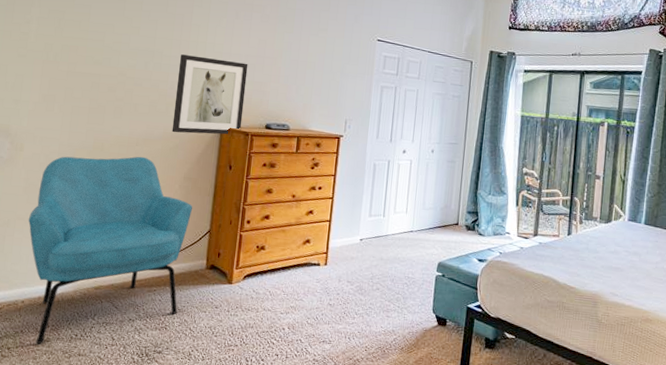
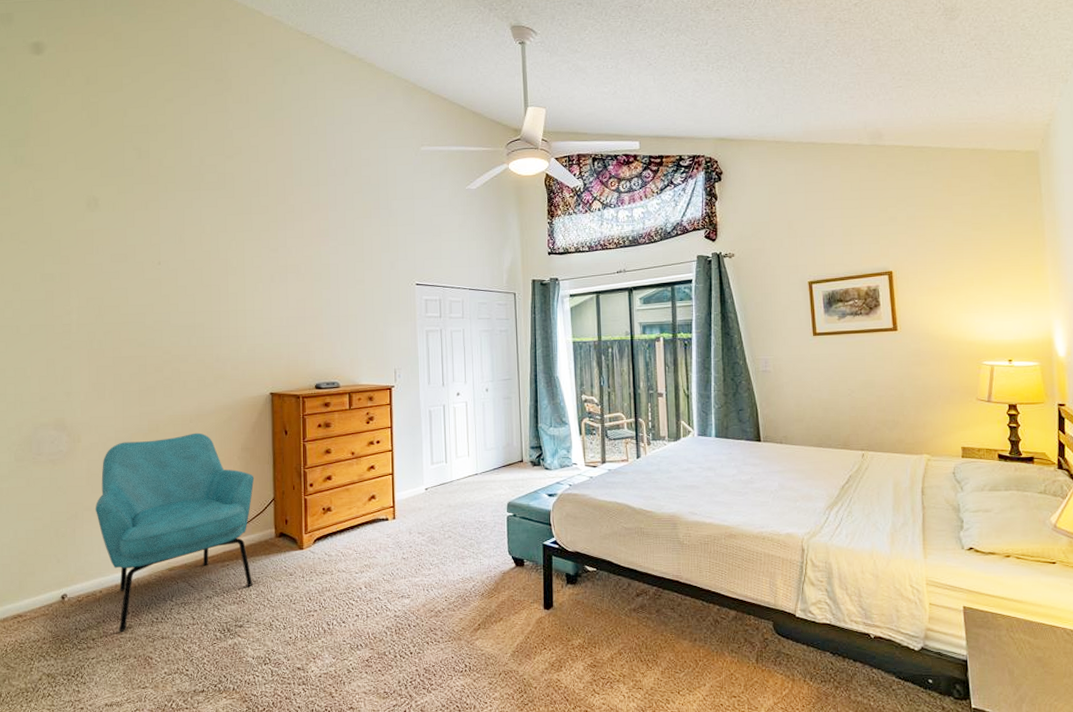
wall art: present [171,54,248,135] -> none [221,325,292,405]

